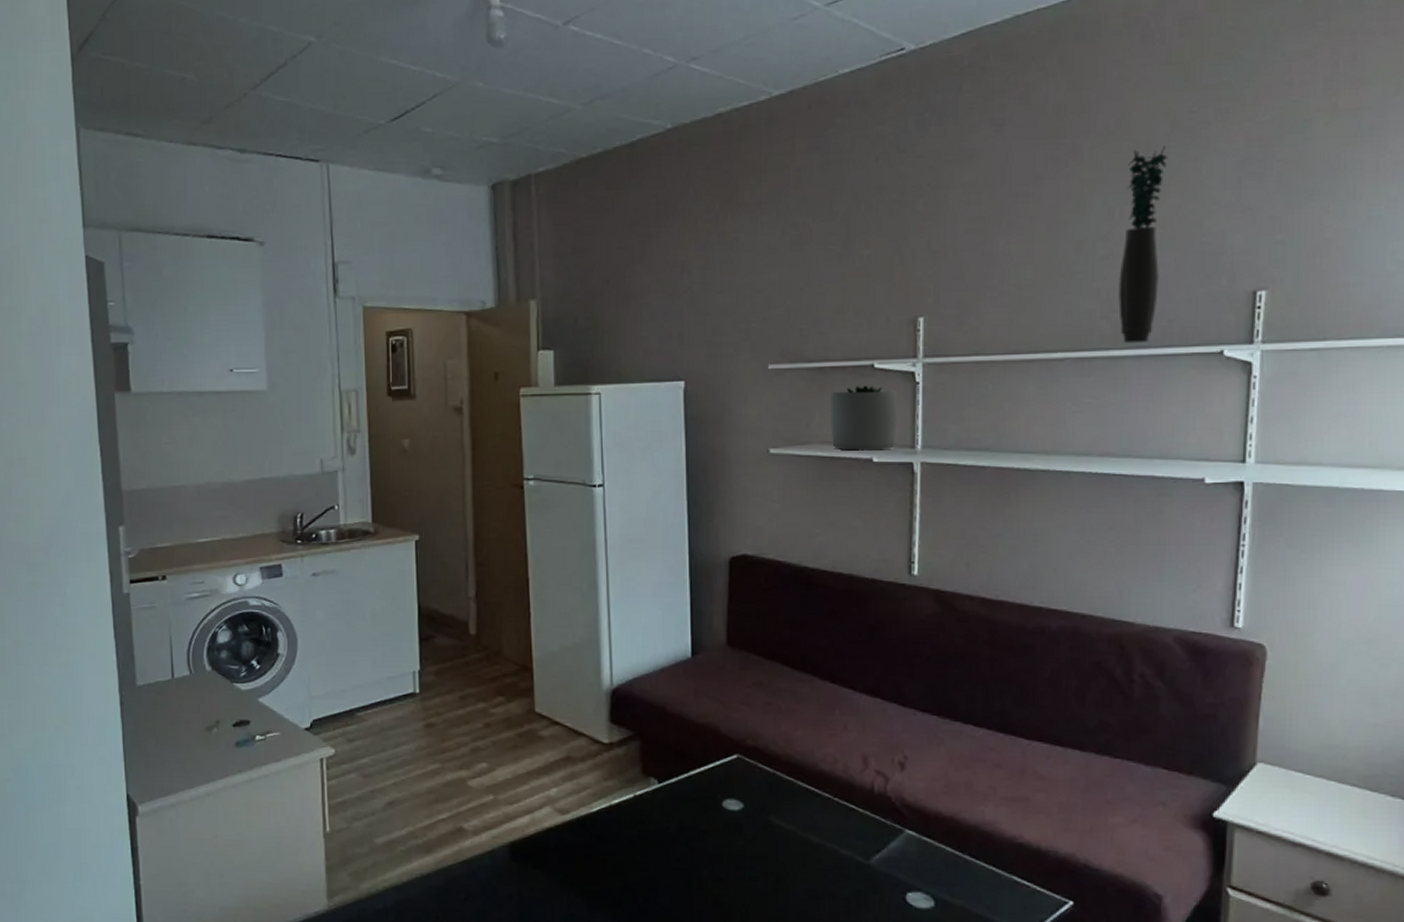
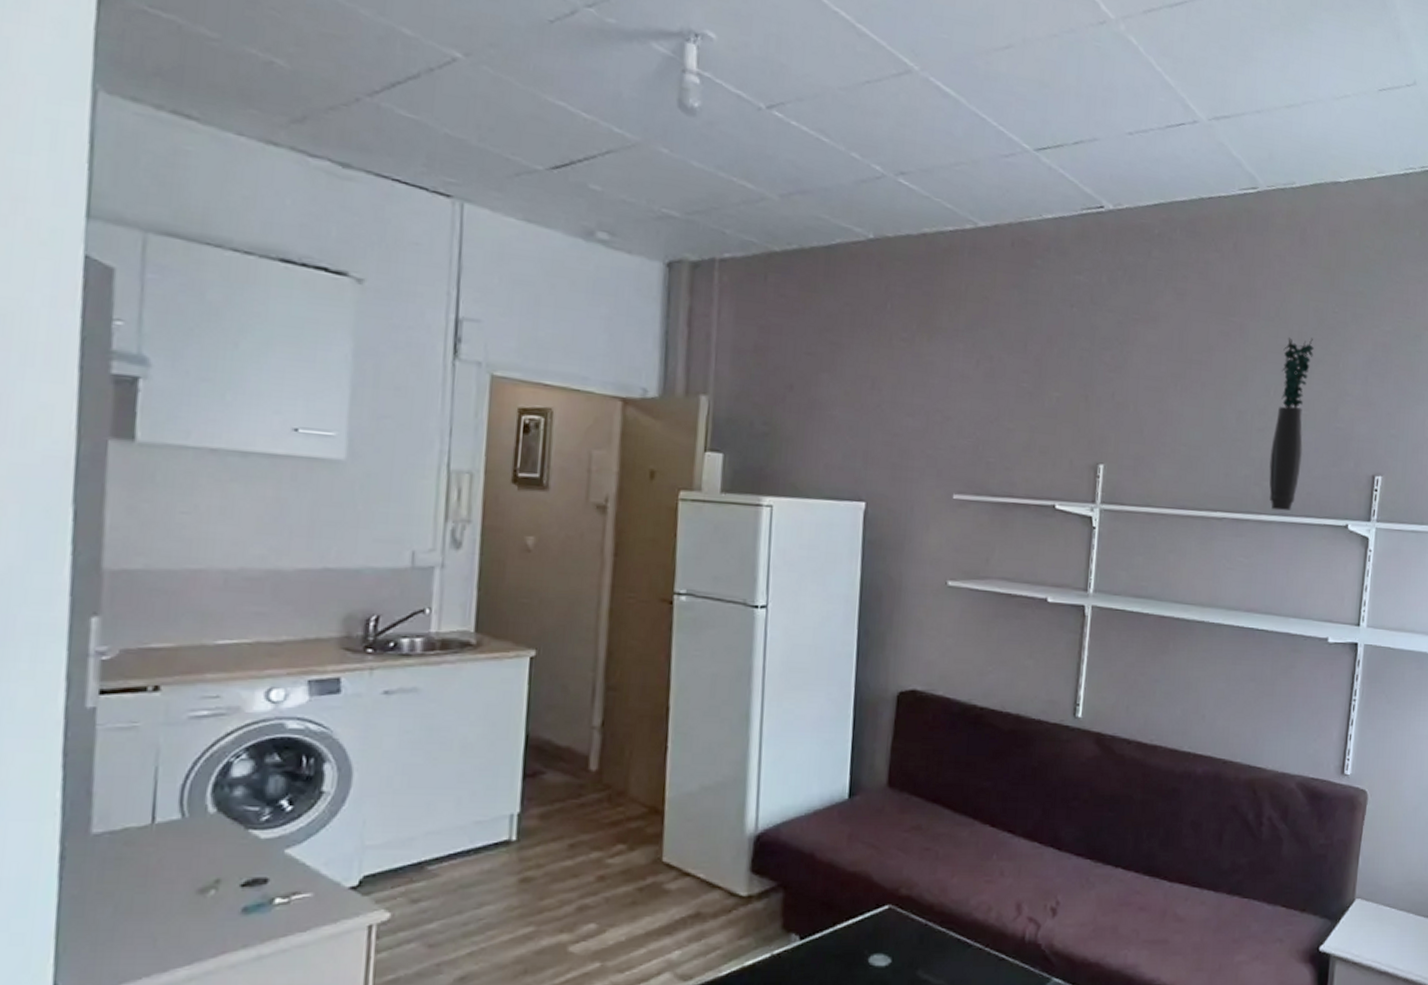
planter: present [831,385,897,451] -> none [1009,524,1074,591]

